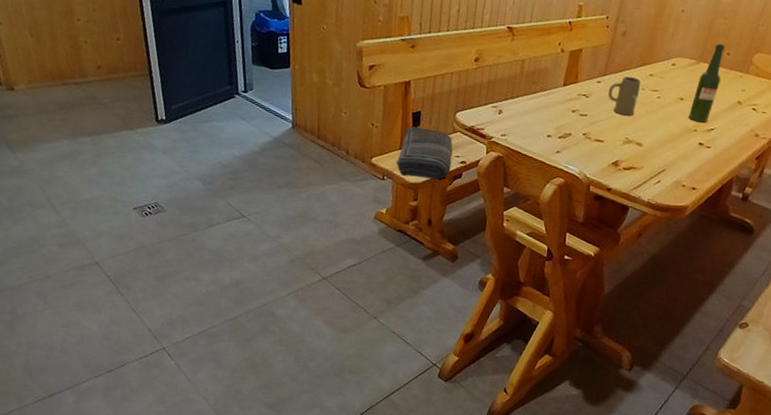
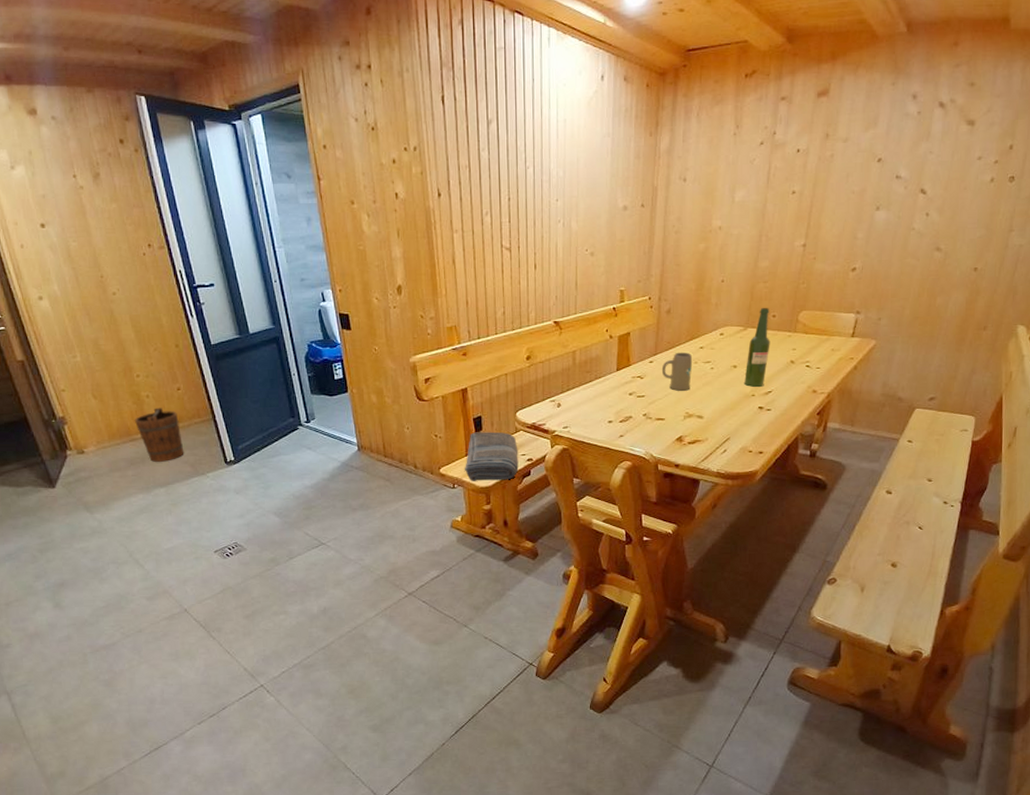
wooden bucket: none [70,54,116,111] -> present [135,407,184,462]

